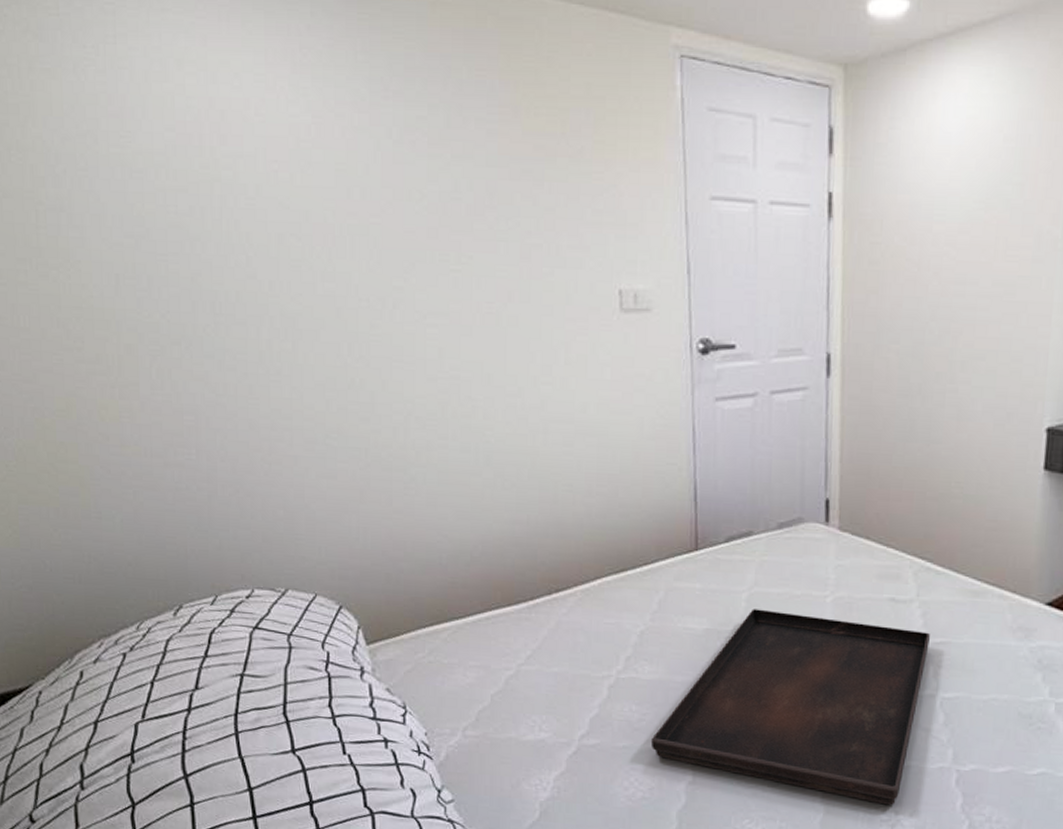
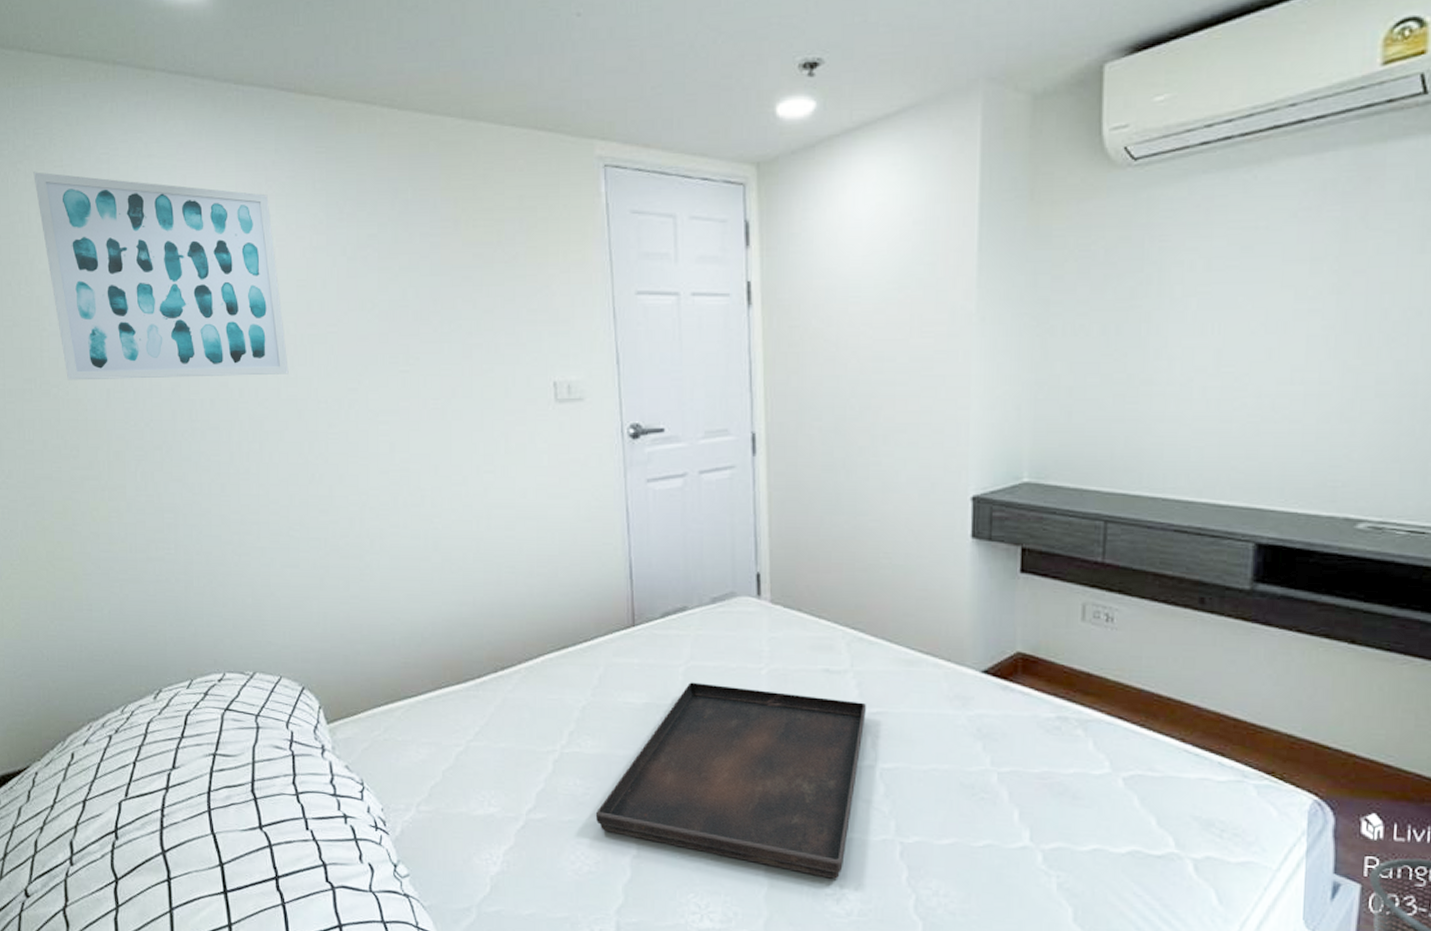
wall art: none [24,19,326,268] -> present [33,172,289,381]

